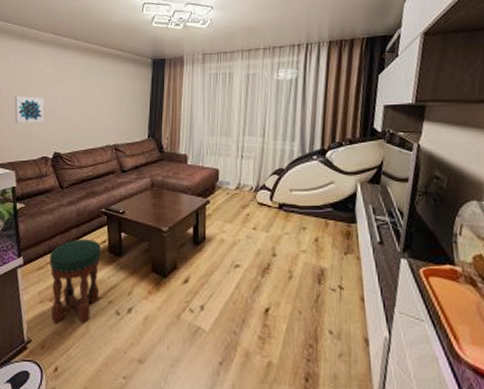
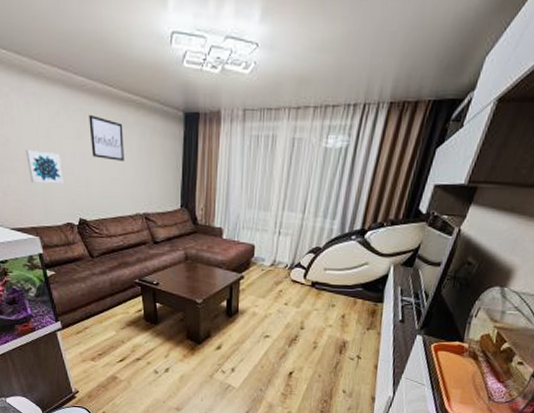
stool: present [49,239,101,325] -> none [87,307,138,380]
wall art: none [71,65,100,101] -> present [88,114,124,161]

